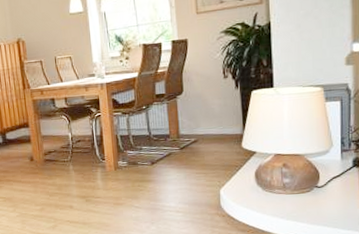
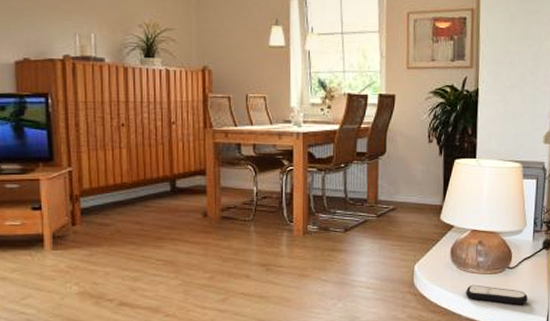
remote control: none [274,204,340,221] -> present [466,284,528,305]

